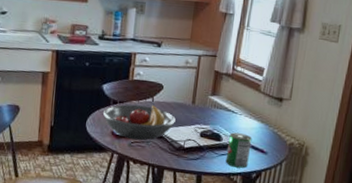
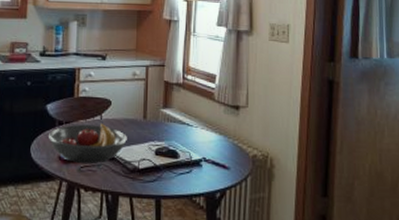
can: present [225,132,252,168] -> none [185,148,212,188]

